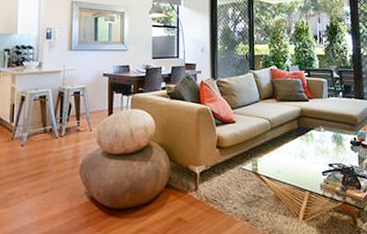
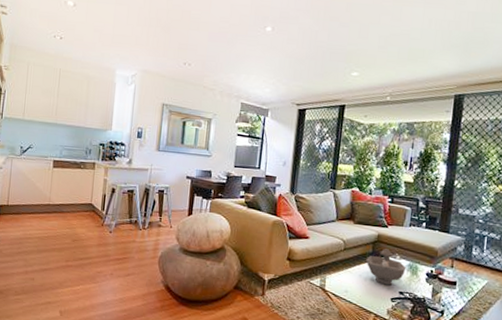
decorative bowl: none [293,123,332,159] -> present [366,249,406,286]

